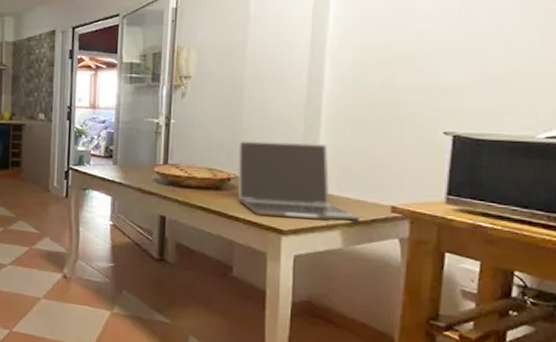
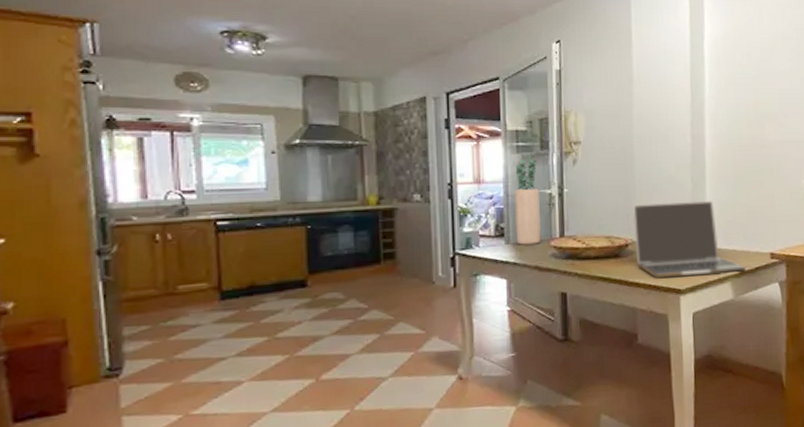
vase: none [123,82,147,168] -> present [515,151,541,245]

